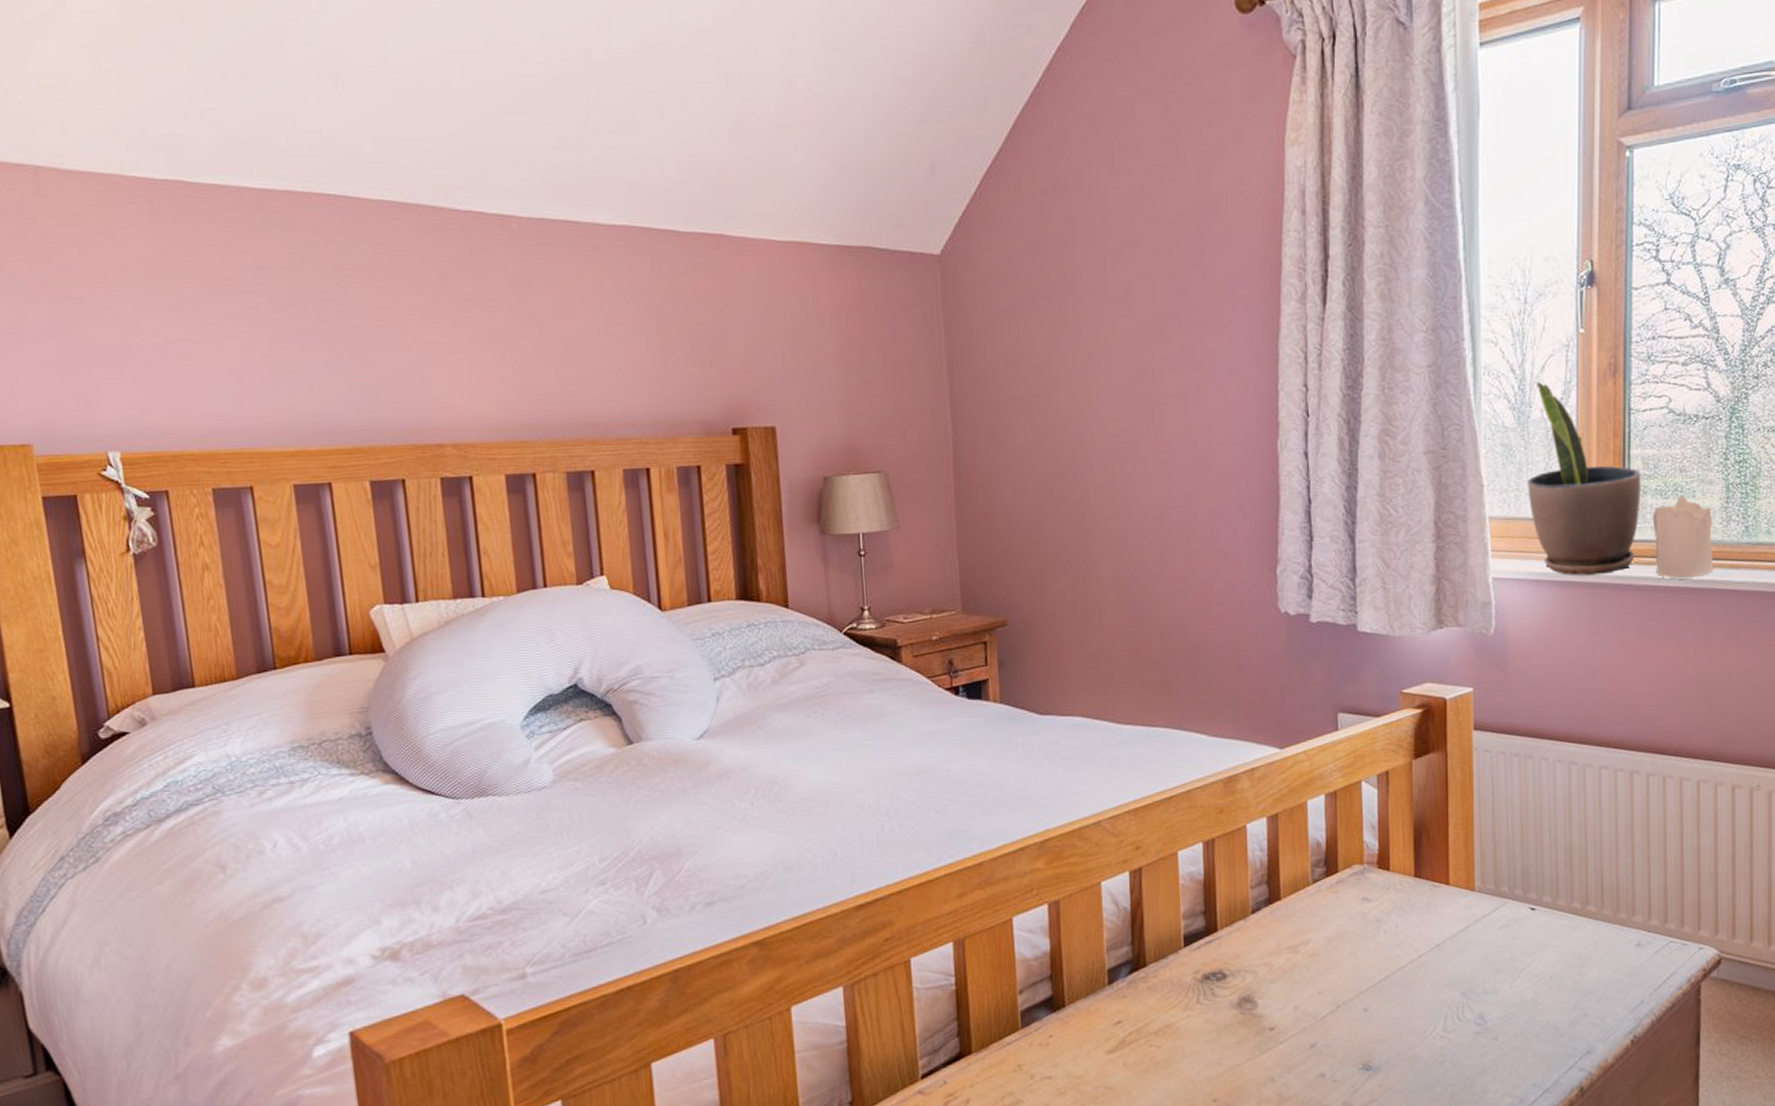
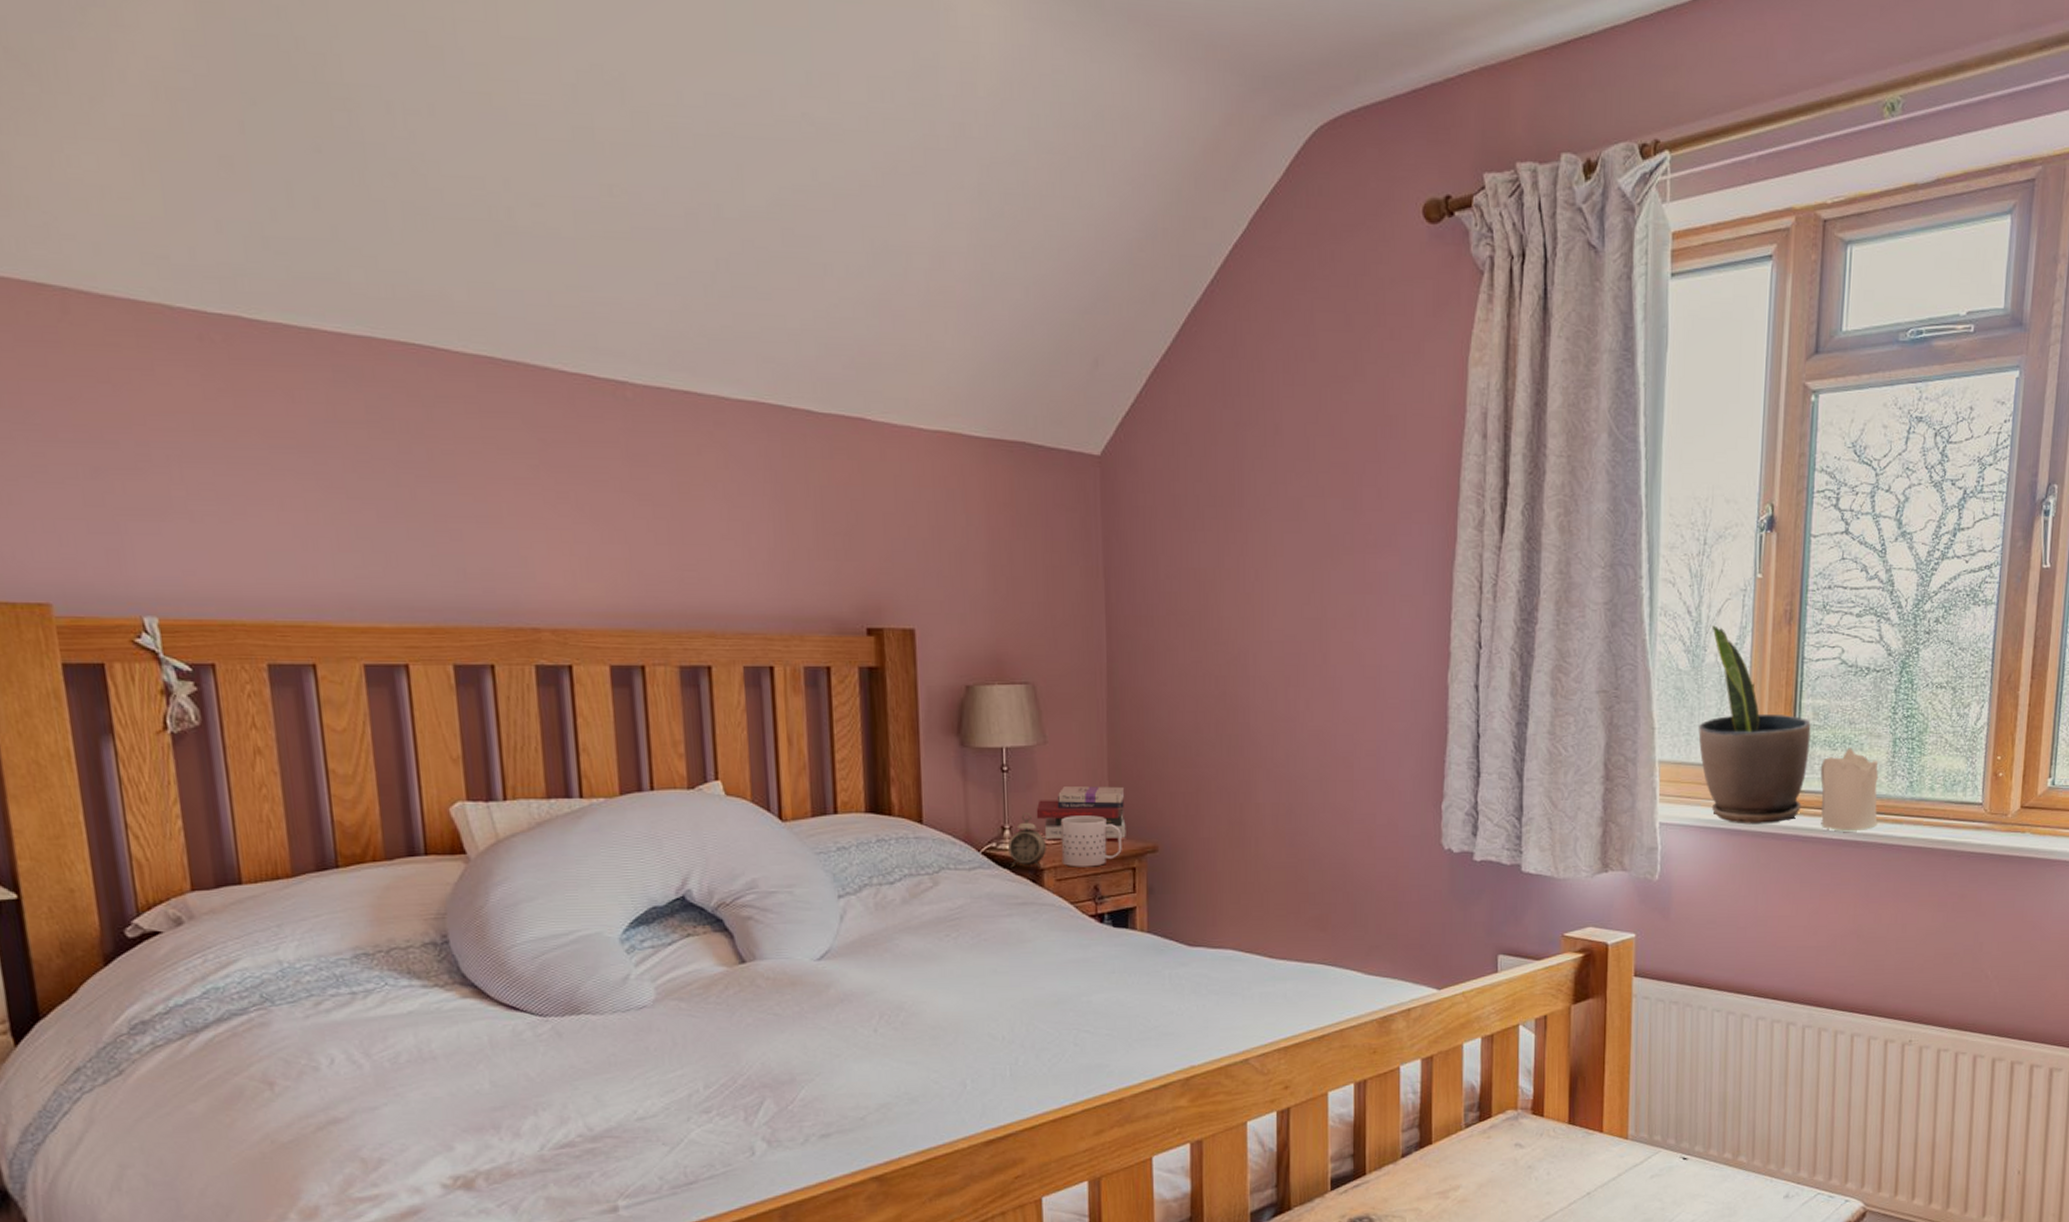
alarm clock: none [867,594,903,647] -> present [1007,813,1046,868]
books: none [892,565,977,619] -> present [1036,786,1126,843]
mug: none [915,593,974,644] -> present [1060,815,1122,867]

